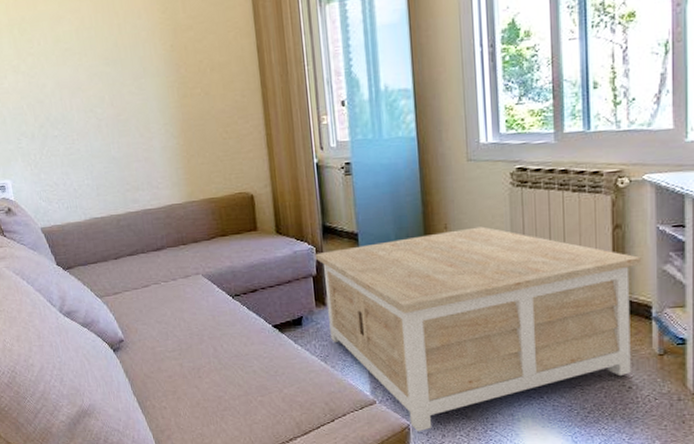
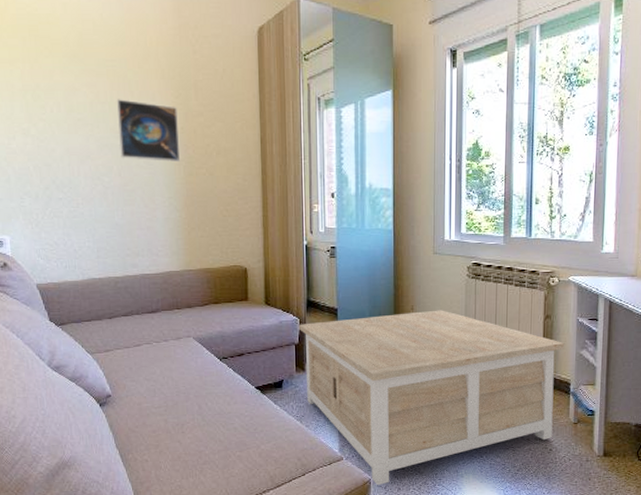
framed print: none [101,21,173,87] -> present [116,99,181,162]

